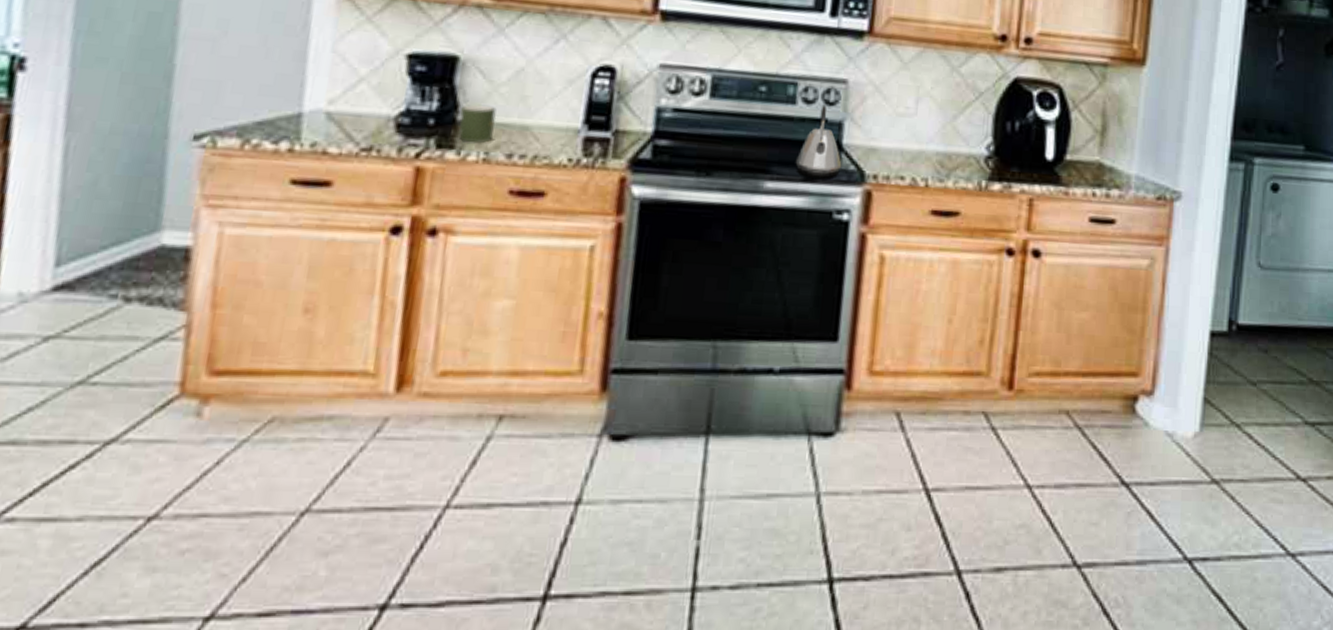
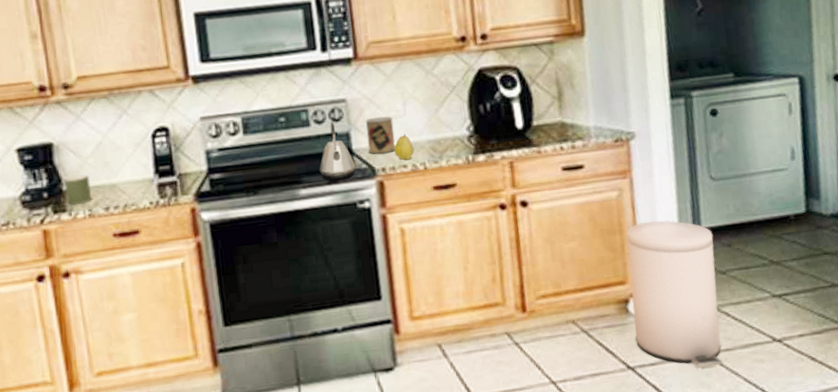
tin can: none [861,109,900,158] -> present [365,116,395,155]
fruit: none [893,138,918,172] -> present [394,134,415,161]
pedal bin: none [1137,303,1250,499] -> present [625,220,723,368]

